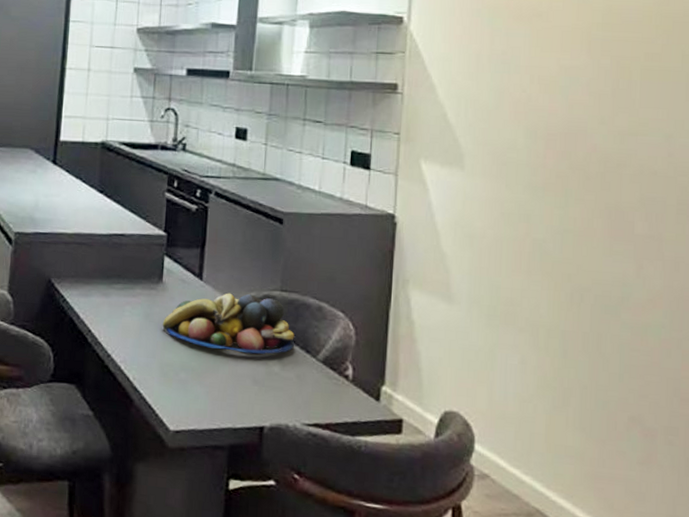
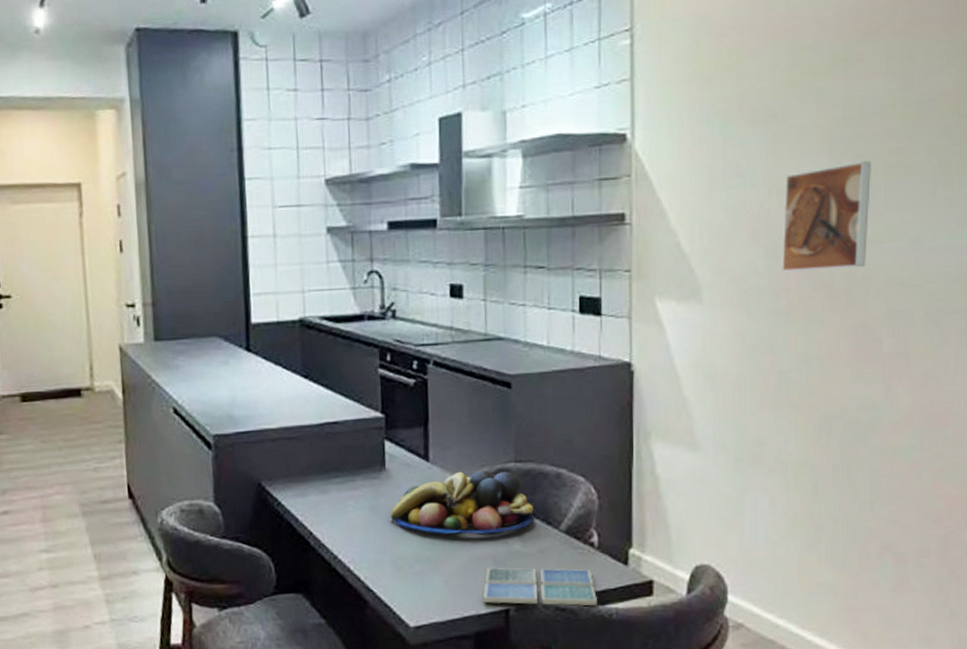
drink coaster: none [240,385,348,436] -> present [483,567,597,607]
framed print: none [540,61,628,155] -> present [782,160,871,272]

